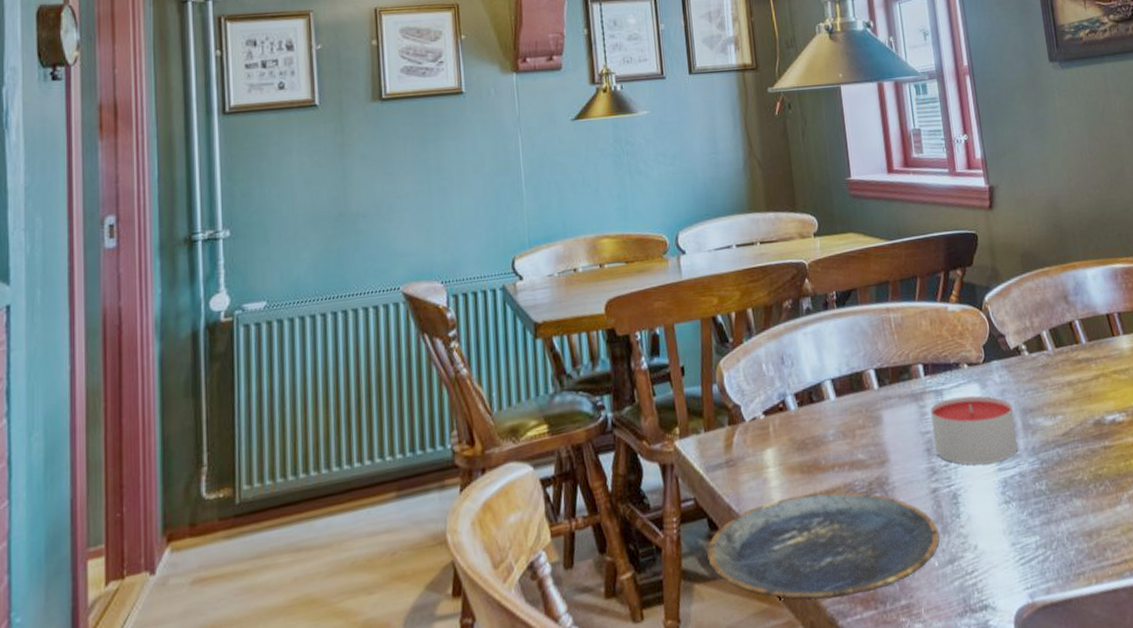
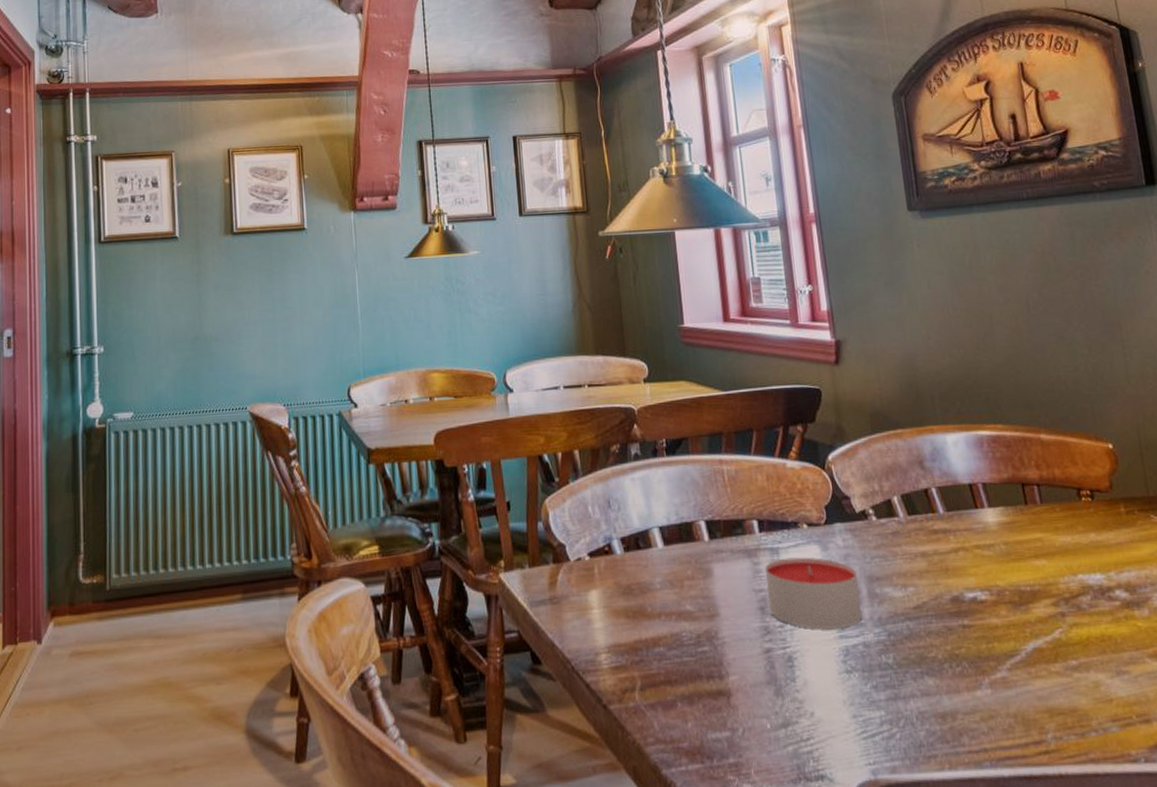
plate: present [707,492,940,600] -> none [530,639,773,747]

